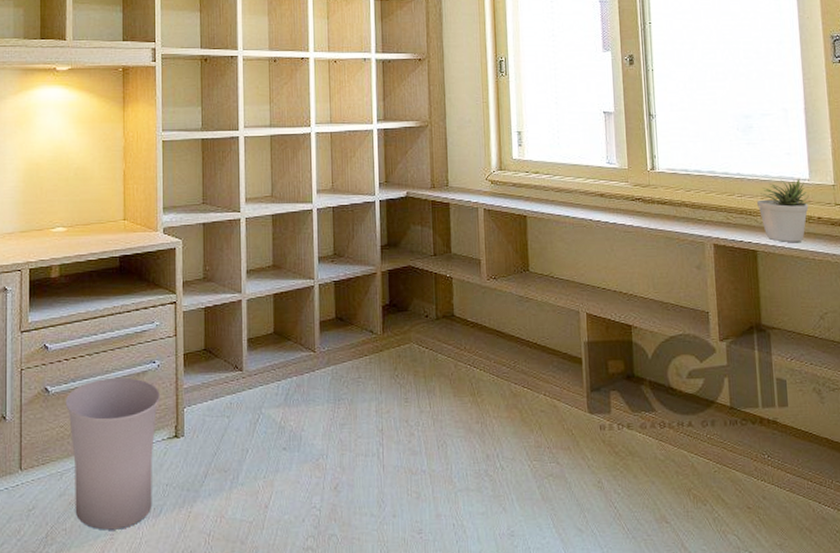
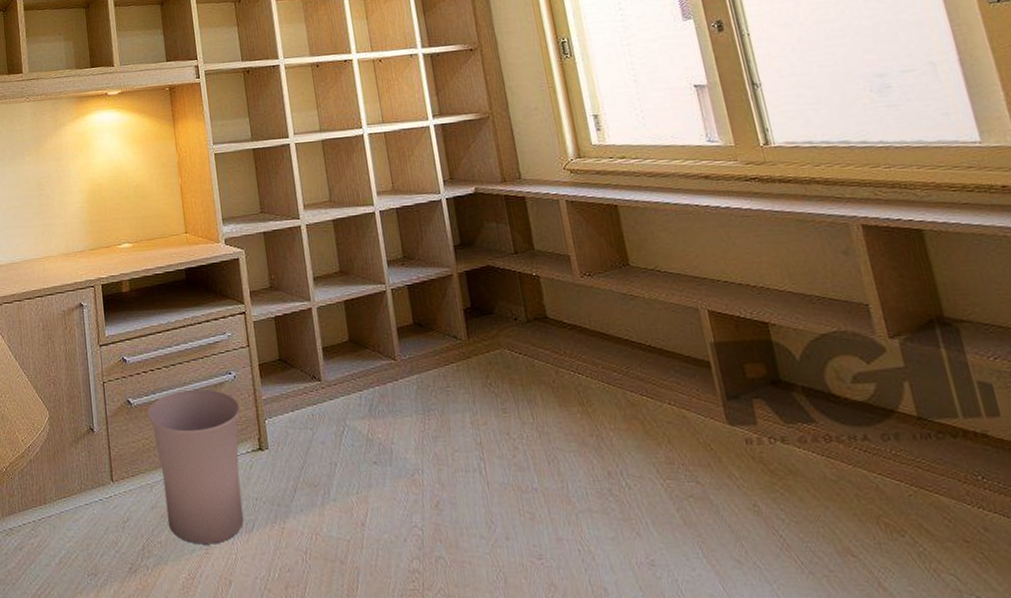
potted plant: present [757,178,812,243] -> none [912,141,990,218]

